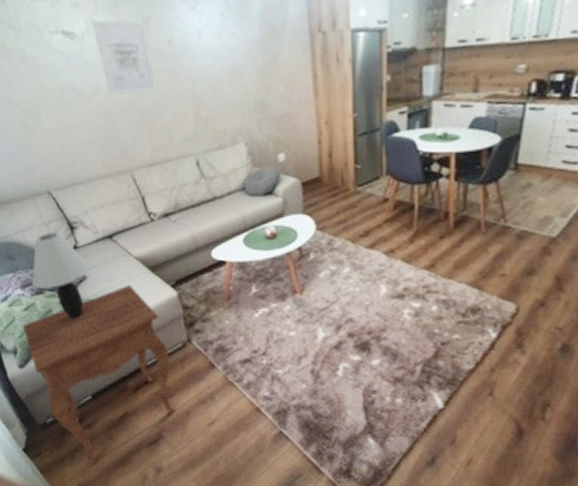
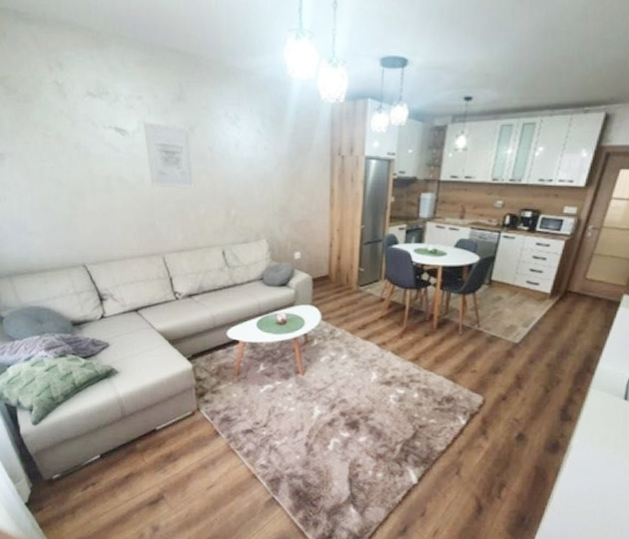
side table: present [22,284,176,468] -> none [41,354,178,524]
table lamp: present [32,232,90,320] -> none [57,301,113,383]

